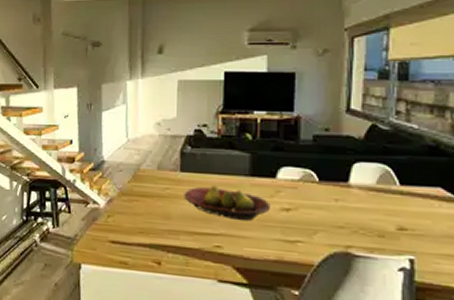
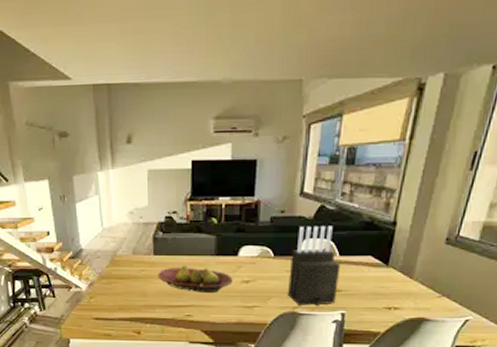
knife block: none [337,147,403,248] -> present [287,225,341,307]

